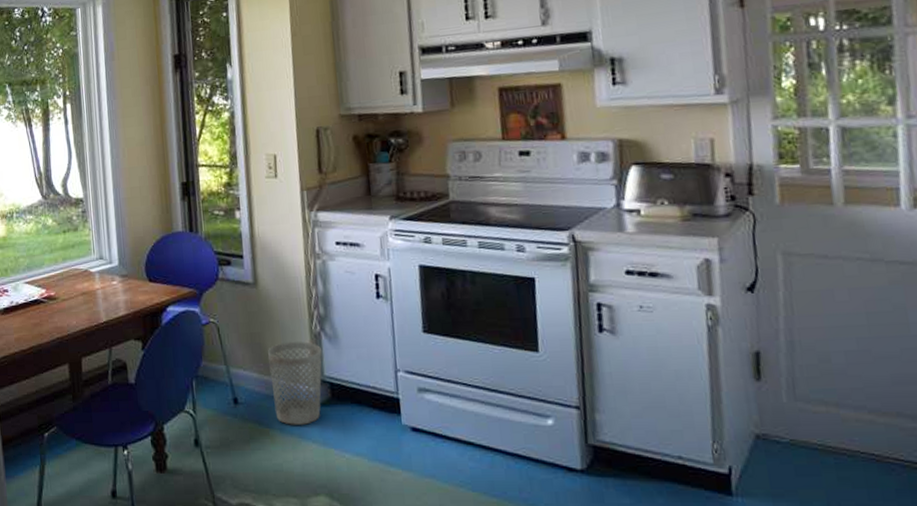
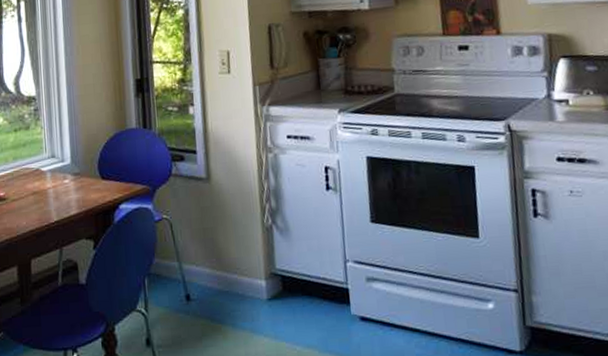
wastebasket: present [268,342,322,425] -> none [220,235,274,320]

